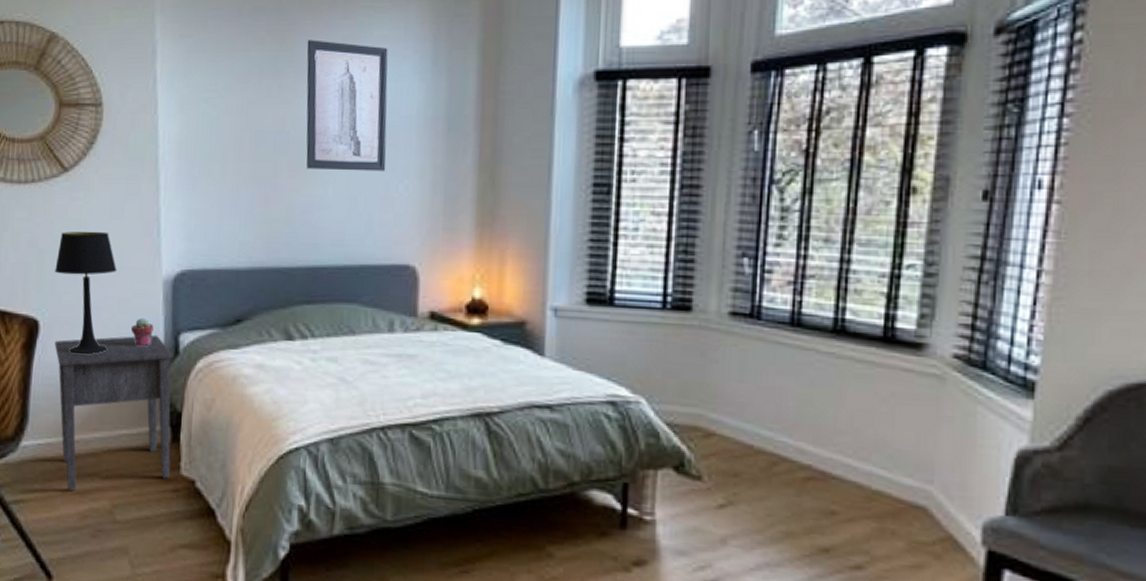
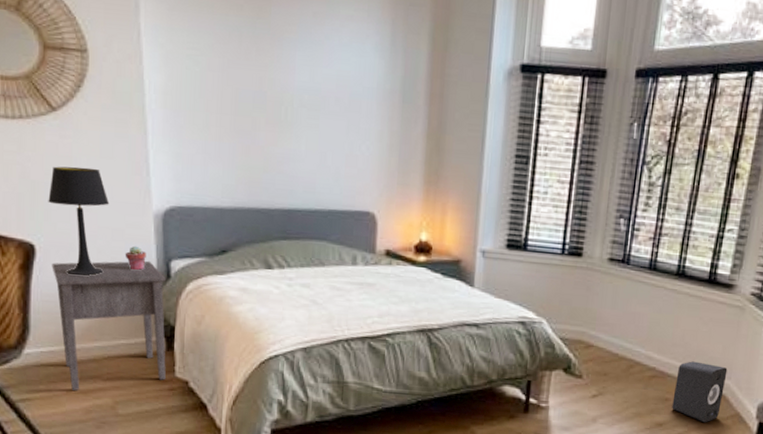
wall art: present [306,40,388,172] -> none [281,11,353,133]
speaker: none [842,456,927,550] -> present [672,361,728,423]

